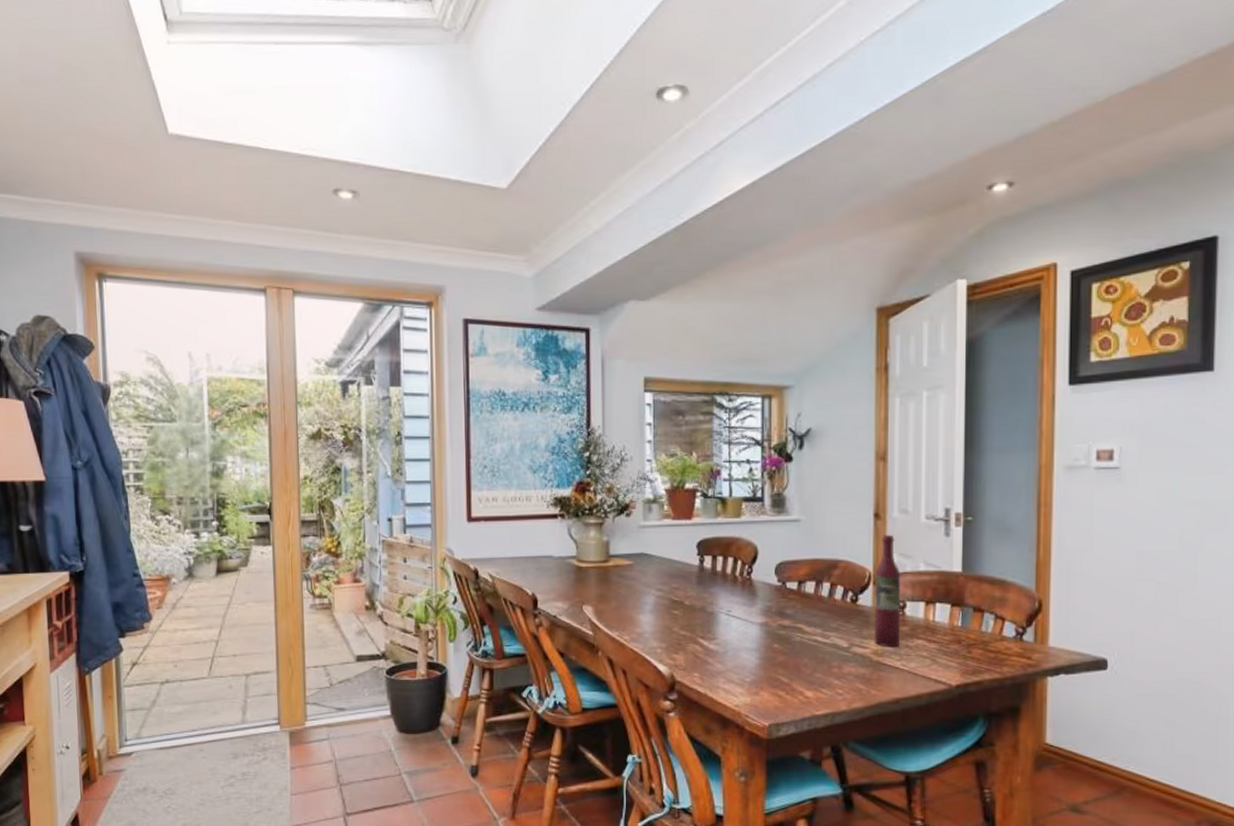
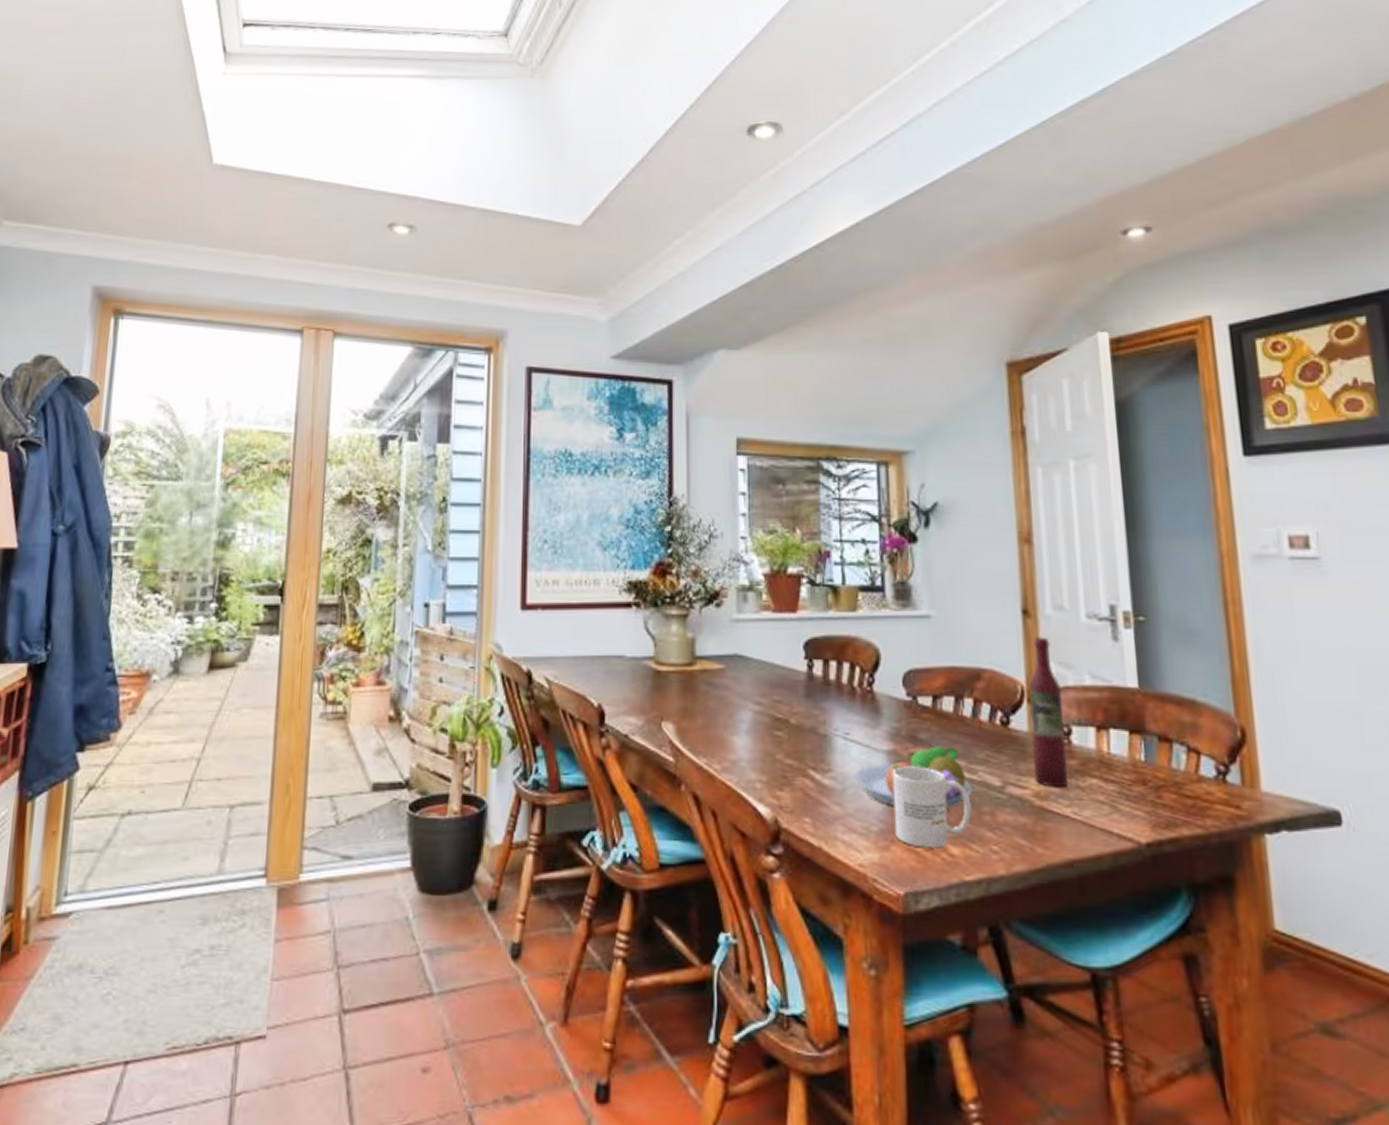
fruit bowl: none [734,619,825,664] -> present [854,746,972,808]
mug: none [763,634,824,693] -> present [892,766,972,848]

